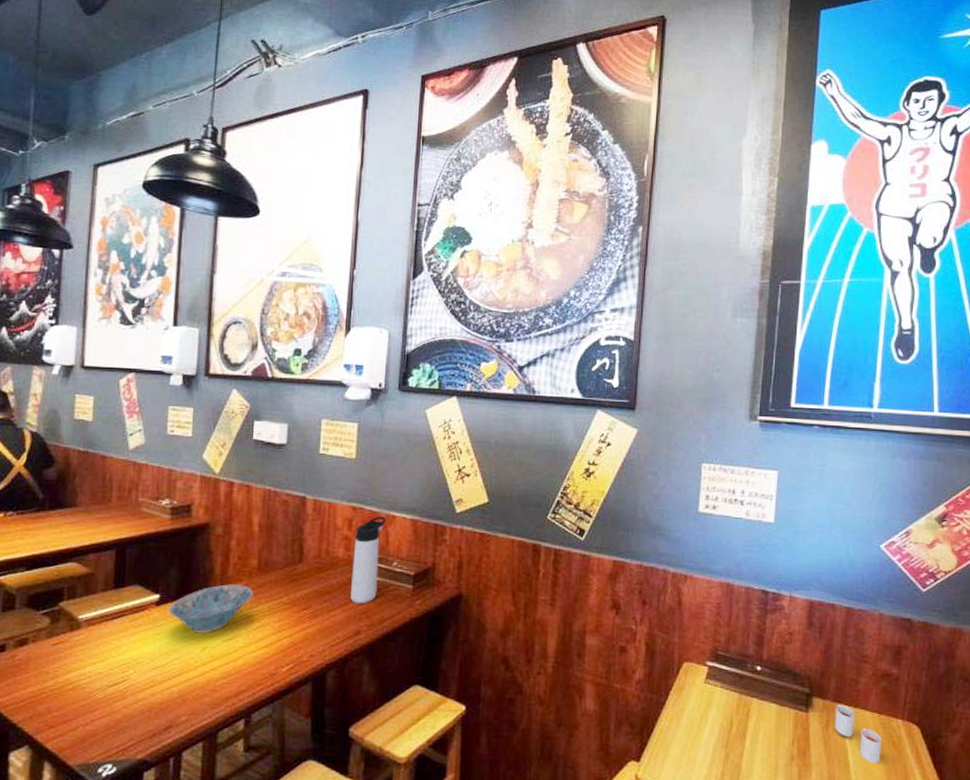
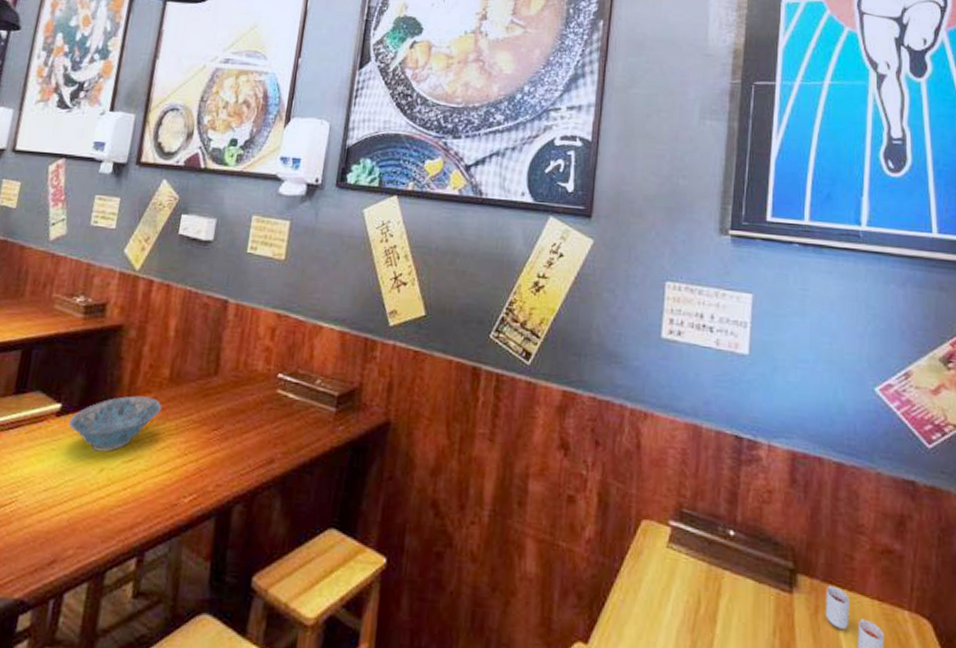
thermos bottle: present [350,516,386,604] -> none [266,326,313,427]

